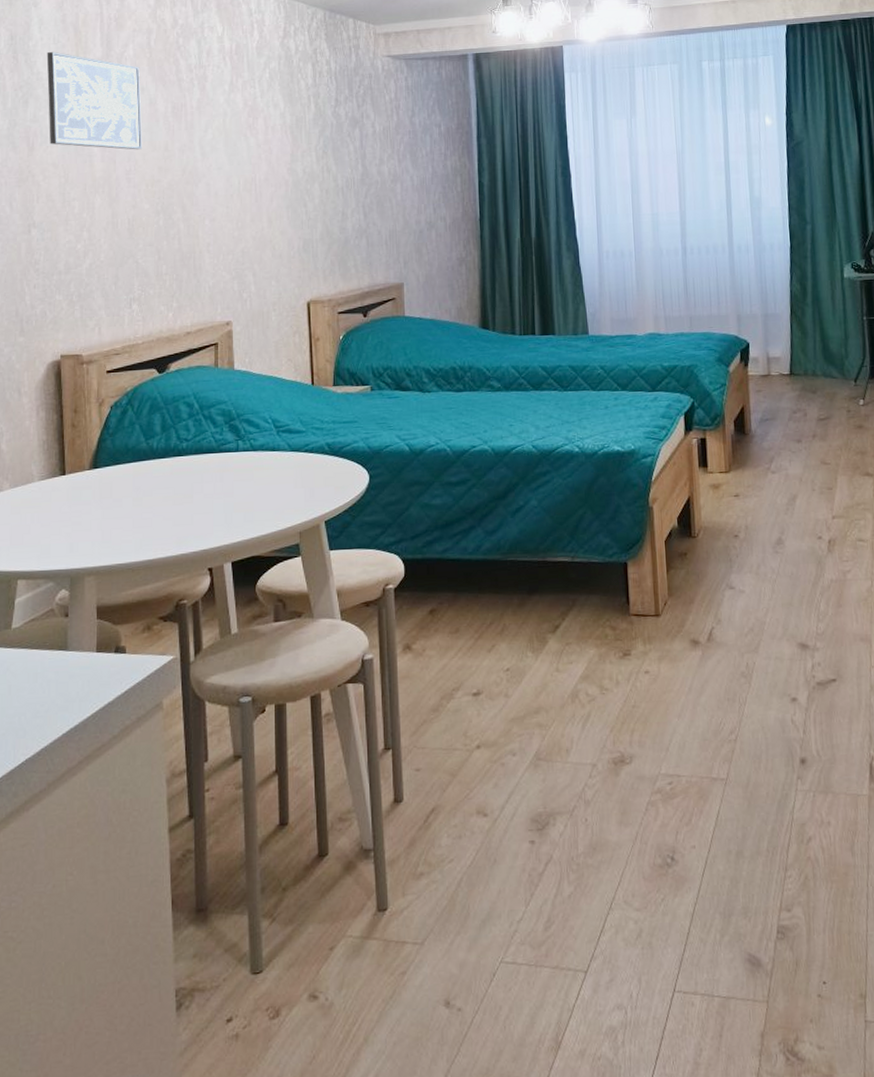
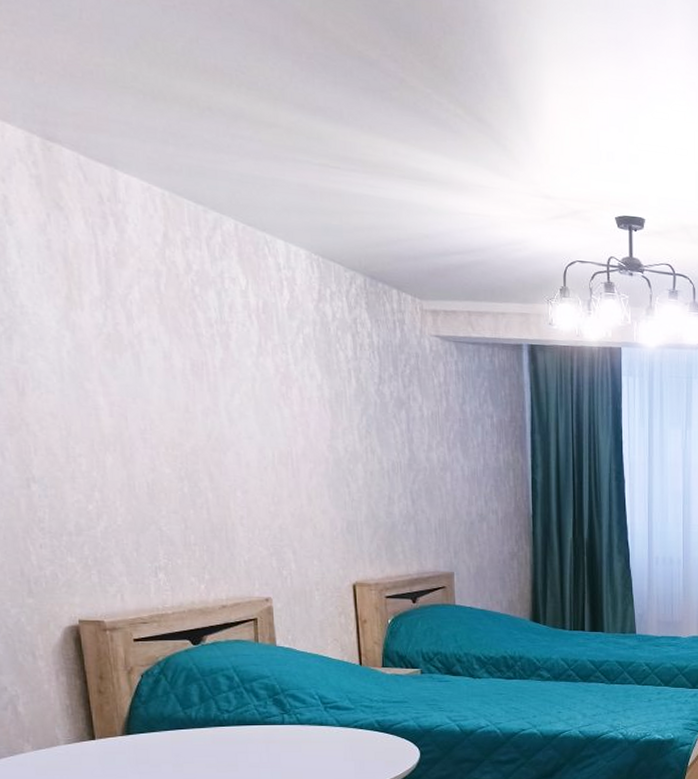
wall art: present [46,51,143,150] -> none [30,282,159,408]

